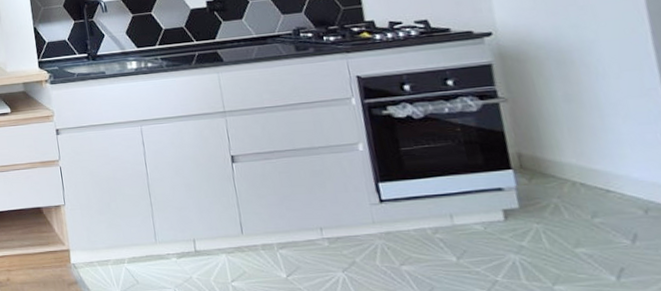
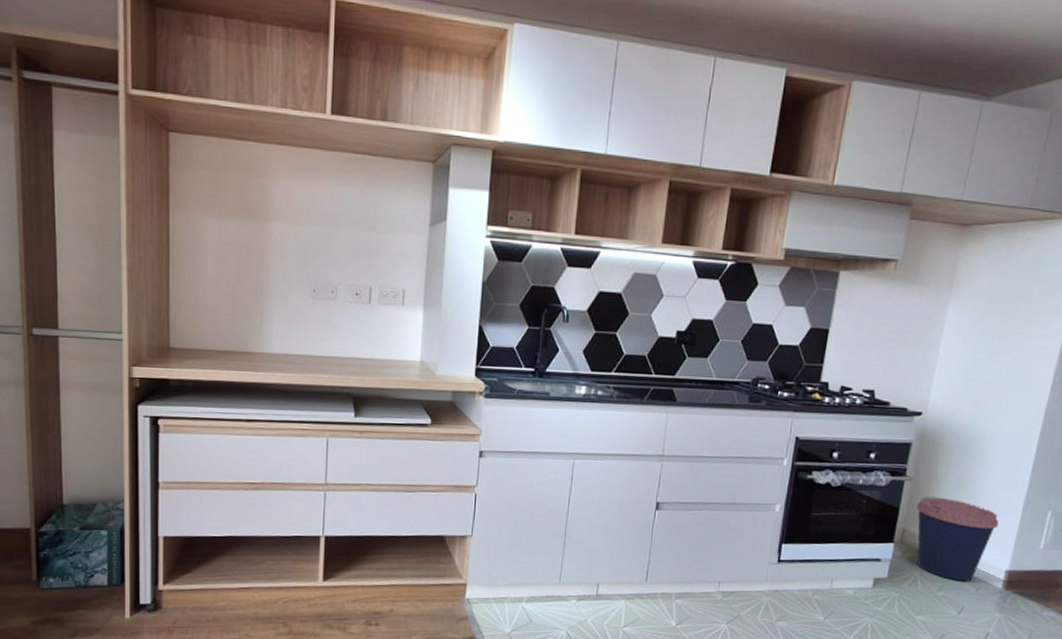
coffee cup: none [524,114,642,205] -> present [916,496,999,582]

